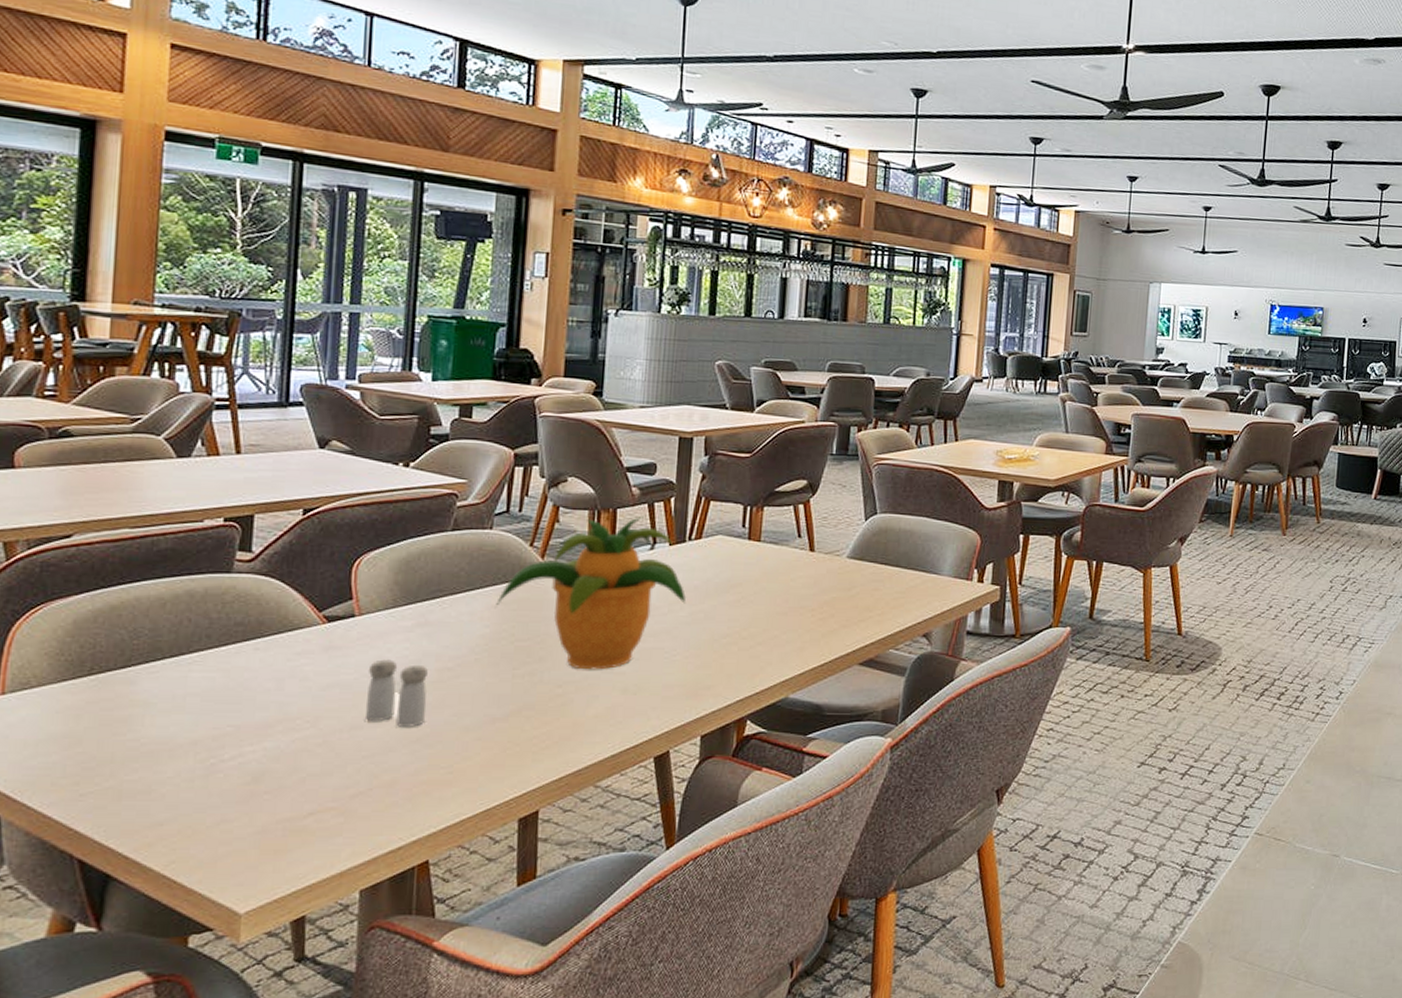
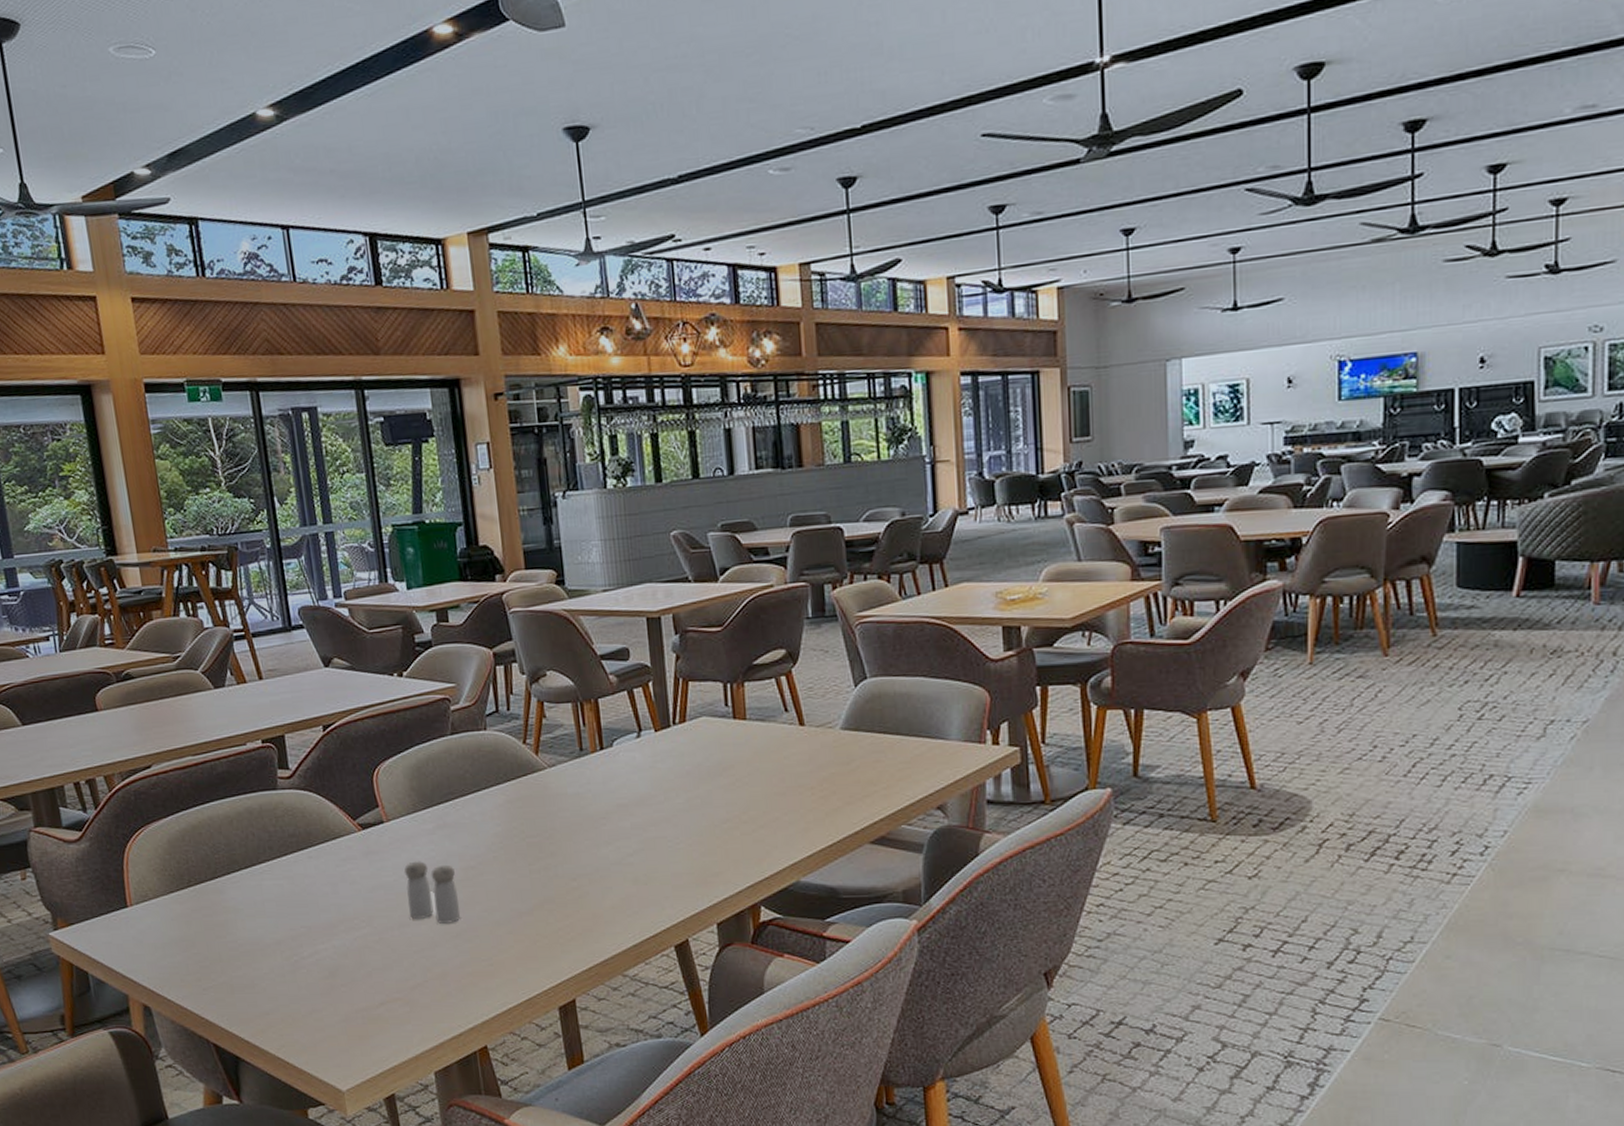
potted plant: present [496,515,686,670] -> none [502,703,680,863]

